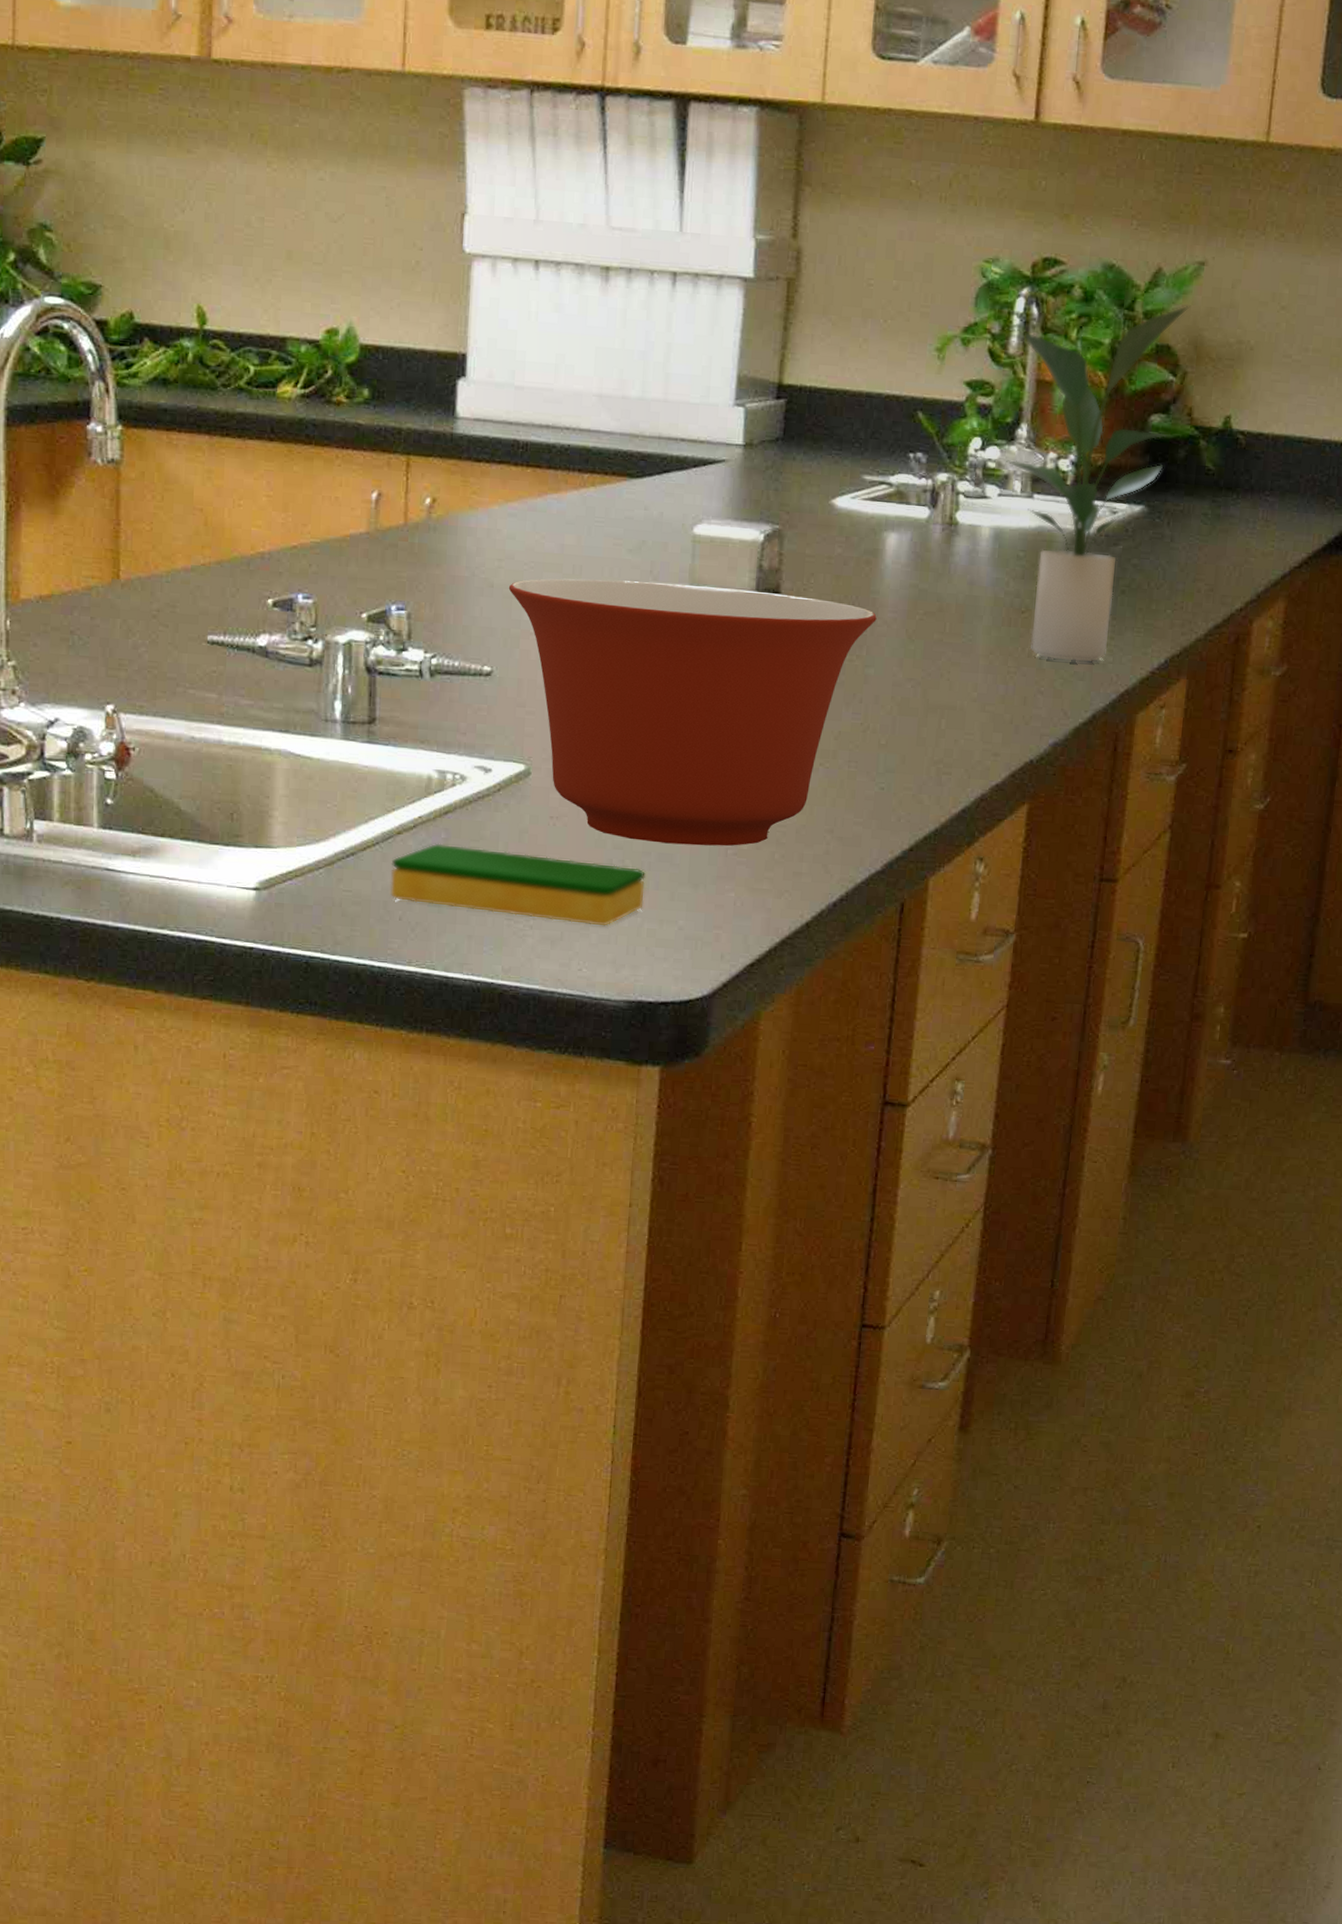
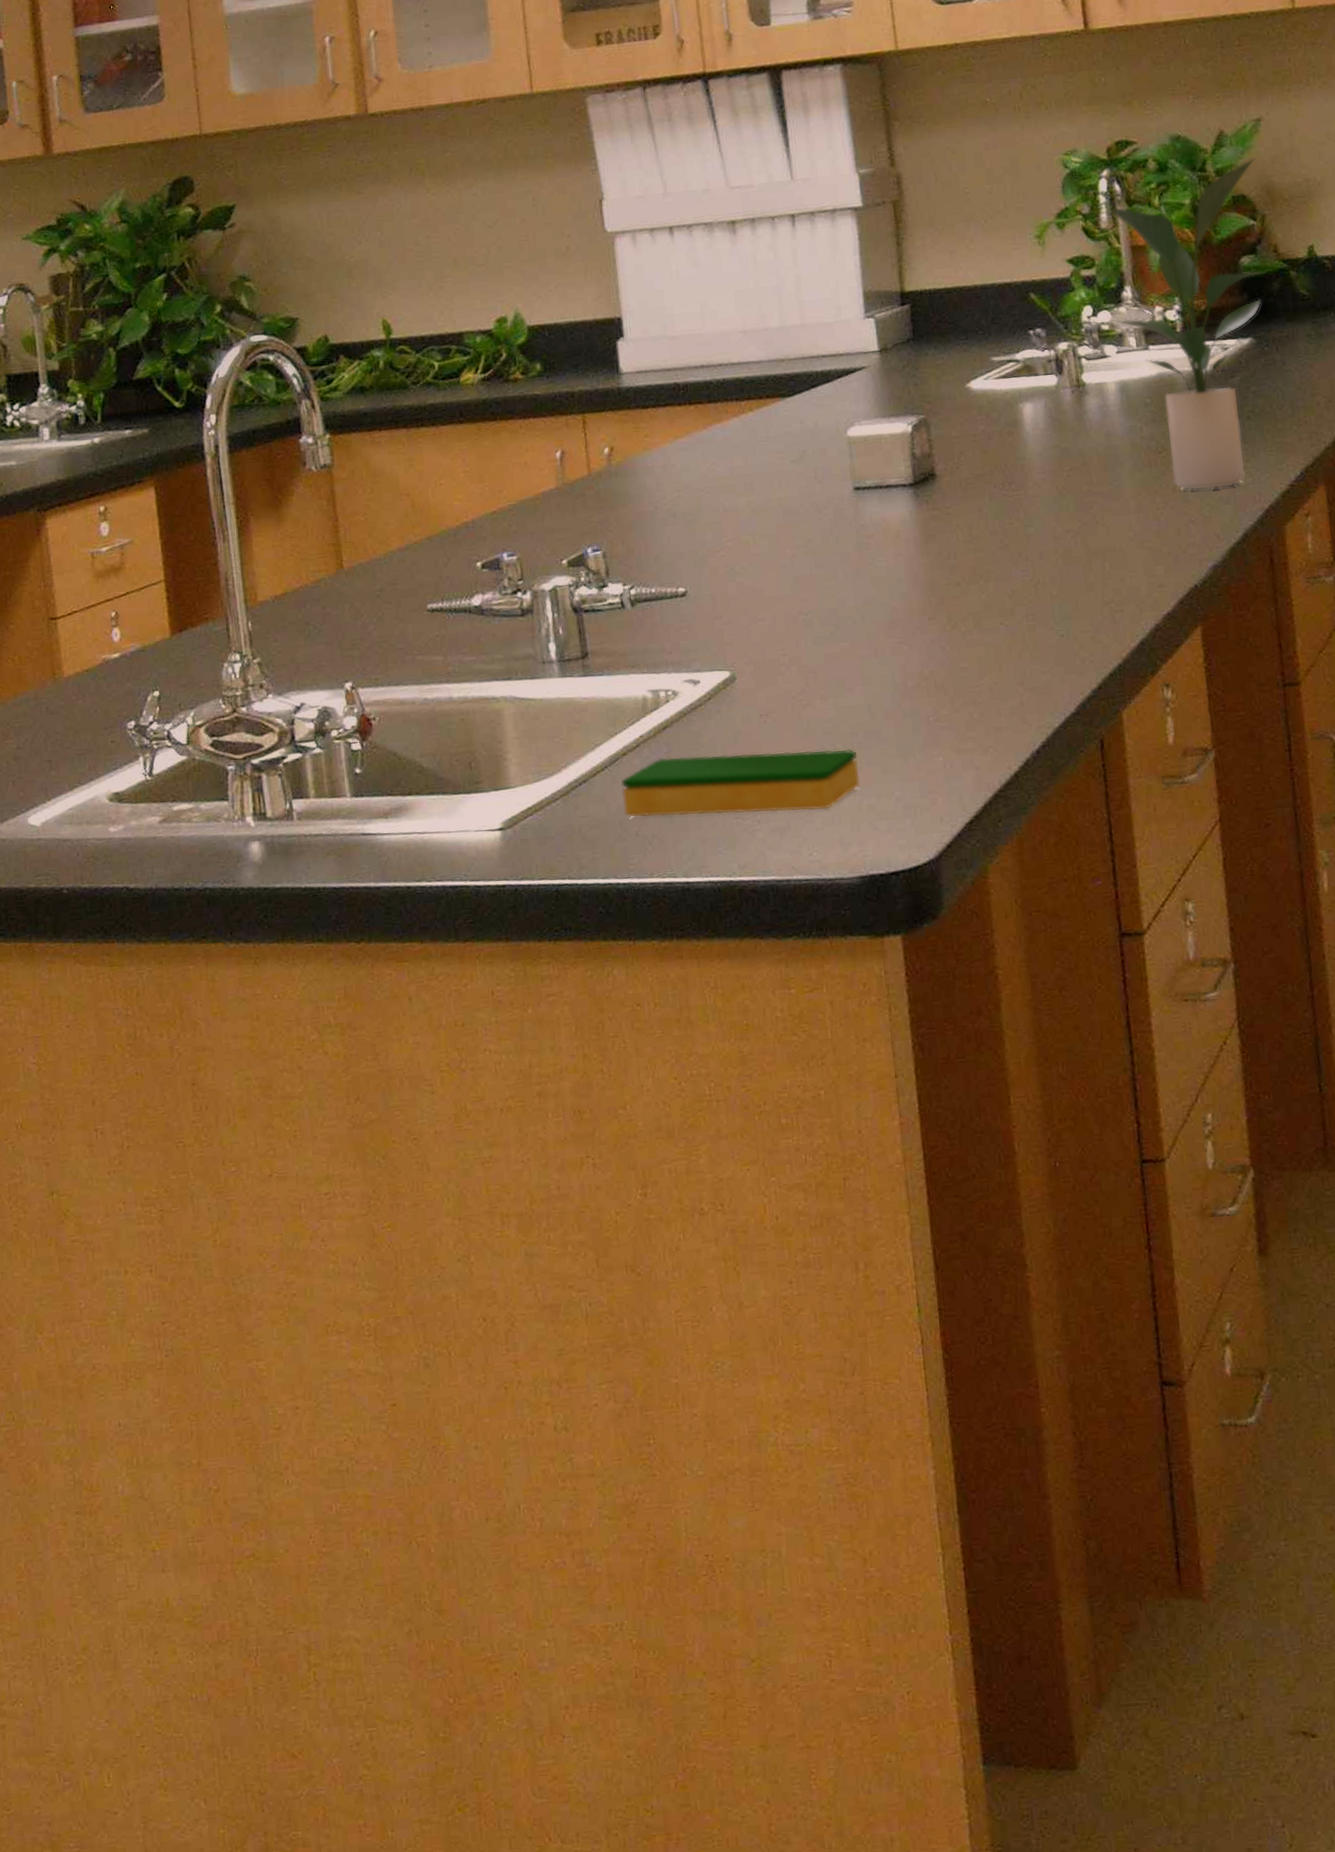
mixing bowl: present [508,578,877,846] -> none [689,473,1028,724]

